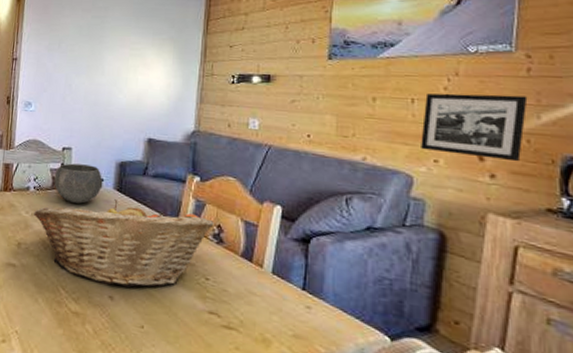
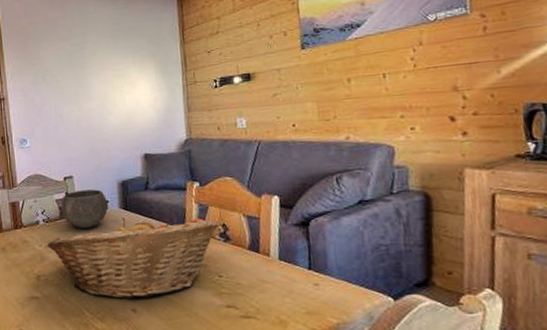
picture frame: present [421,93,528,162] -> none [395,54,488,120]

